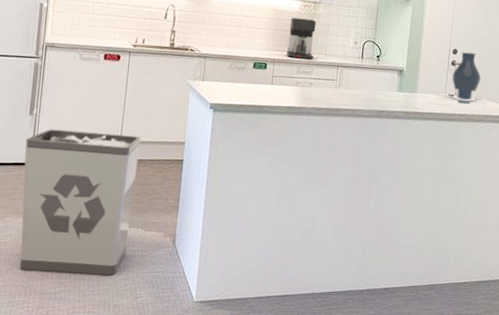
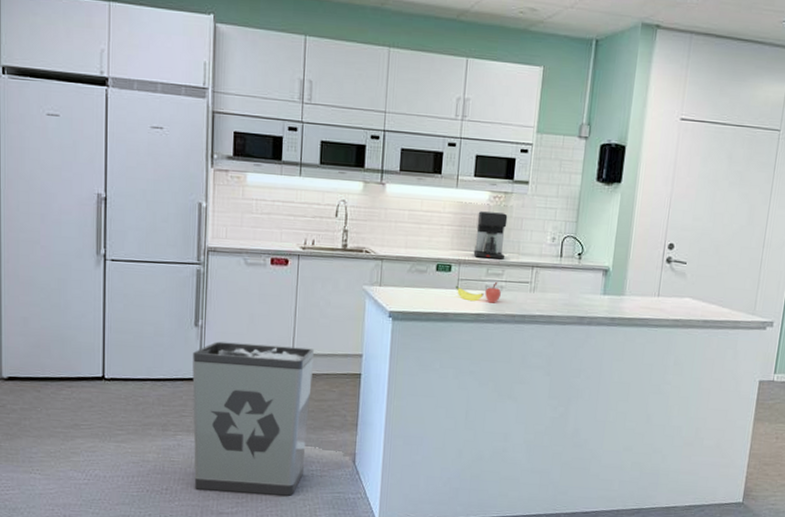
fruit: none [269,78,310,98] -> present [455,281,501,303]
vase: present [452,52,481,105] -> none [666,247,702,309]

